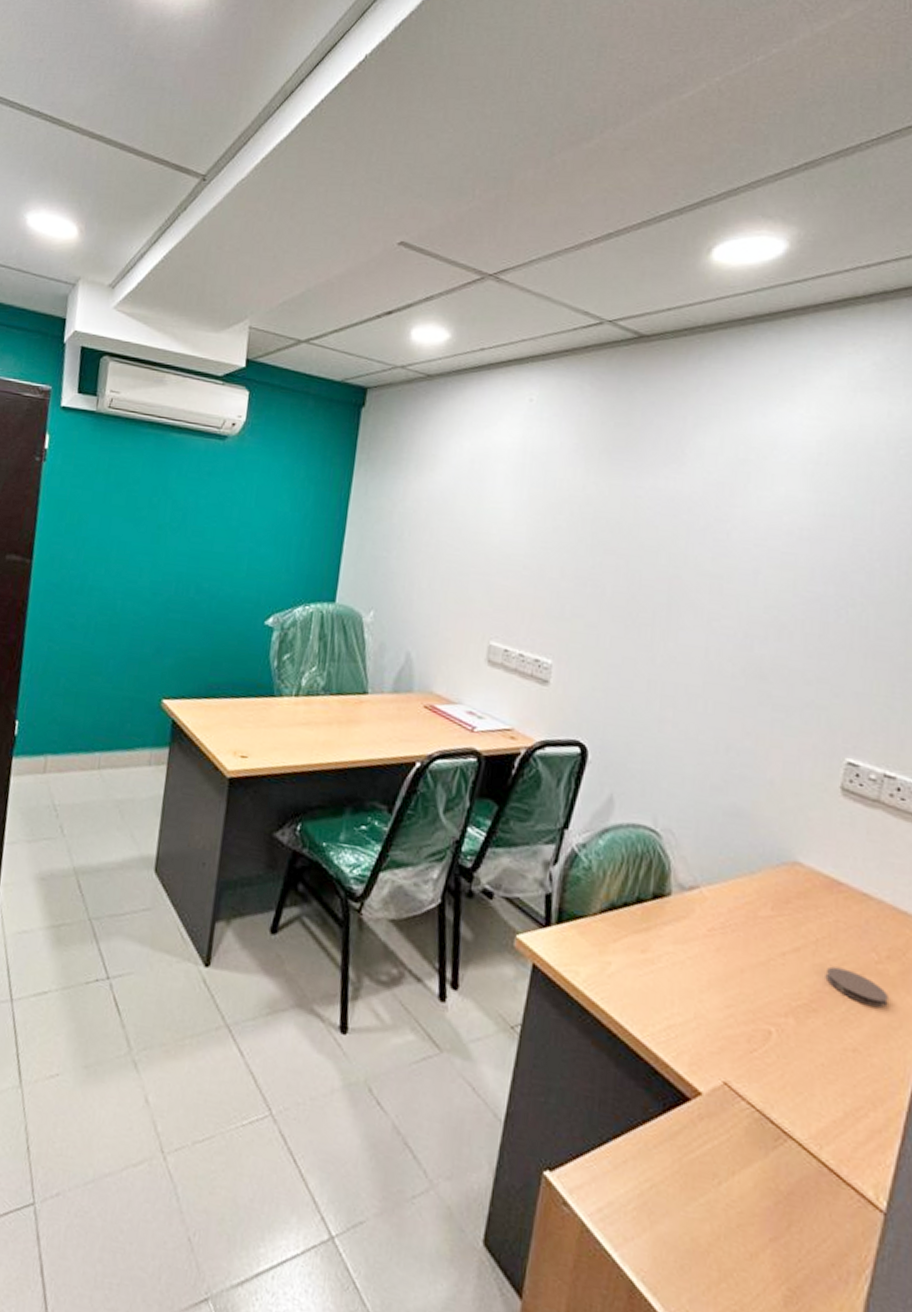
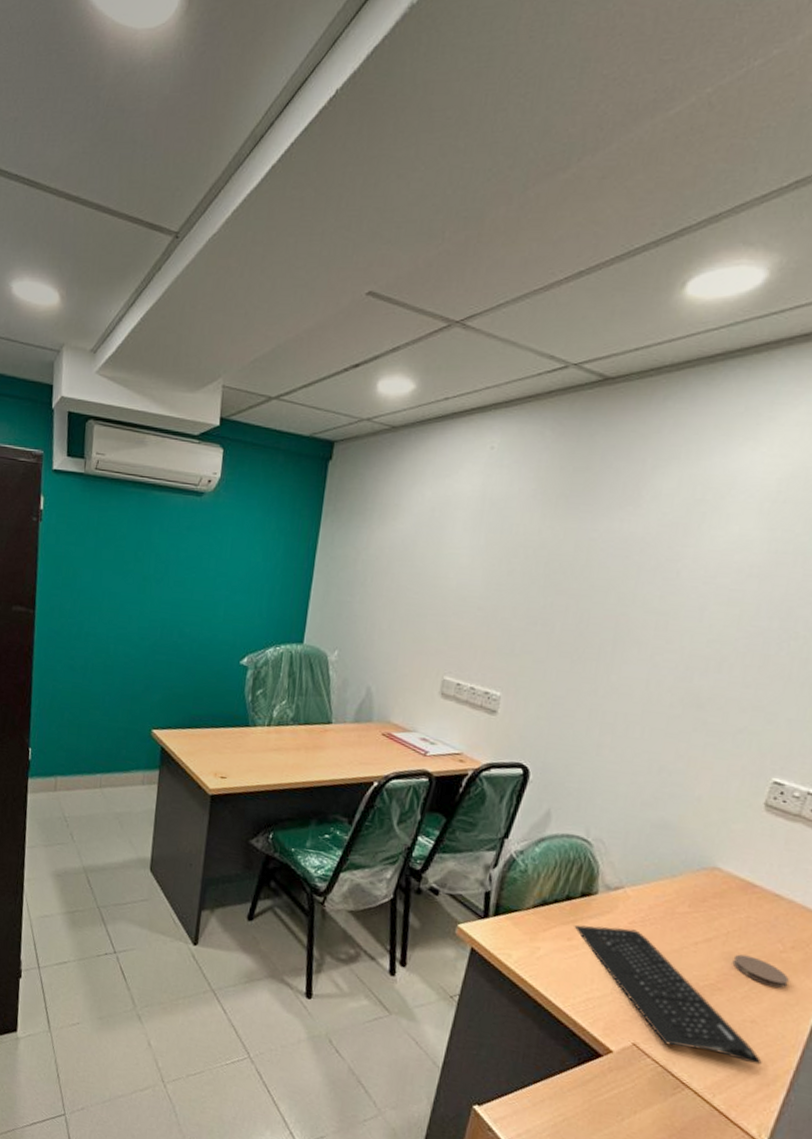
keyboard: none [647,933,870,1106] -> present [574,925,762,1065]

